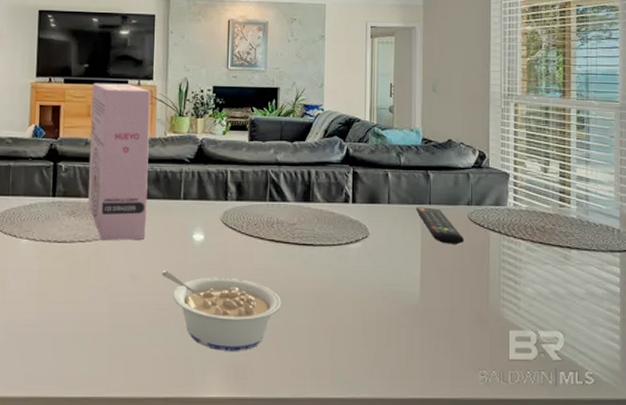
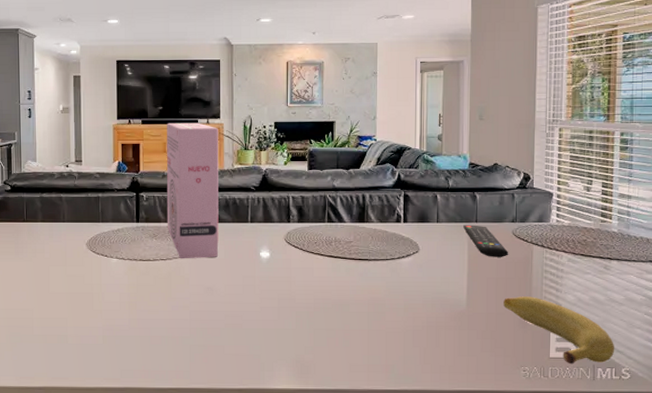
legume: present [161,271,282,351] -> none [233,283,341,350]
banana: none [459,289,578,368] -> present [503,296,615,364]

